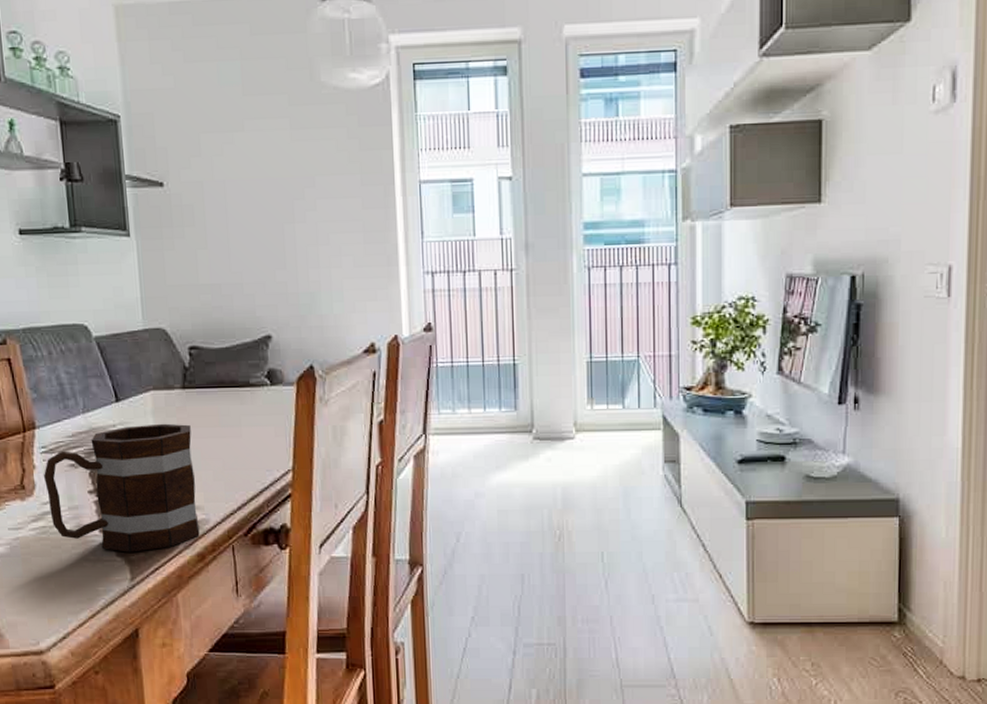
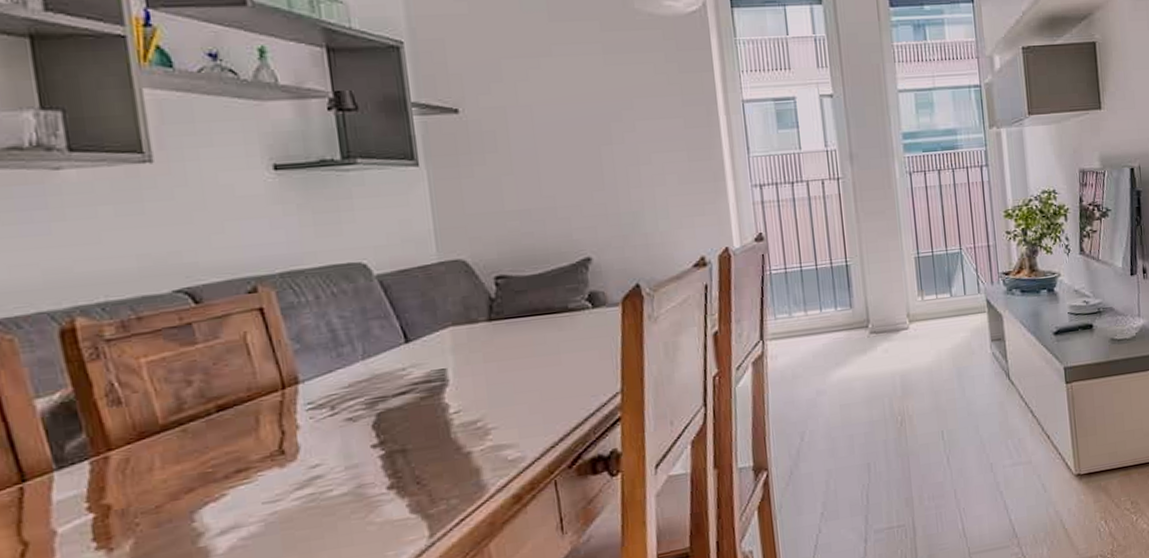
mug: present [44,423,200,553] -> none [311,358,515,508]

